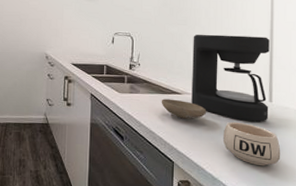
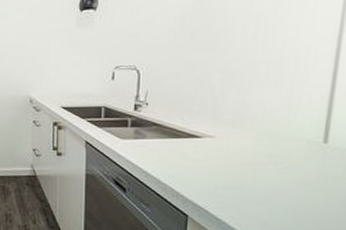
bowl: present [161,99,207,120] -> none [174,144,235,168]
coffee maker: present [191,34,270,123] -> none [214,58,334,169]
mug: present [222,121,281,166] -> none [253,168,333,220]

